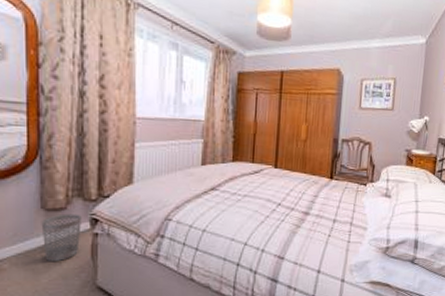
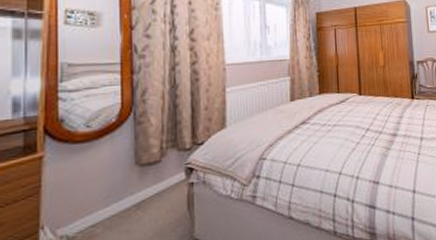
wastebasket: present [41,214,81,261] -> none [135,165,177,219]

